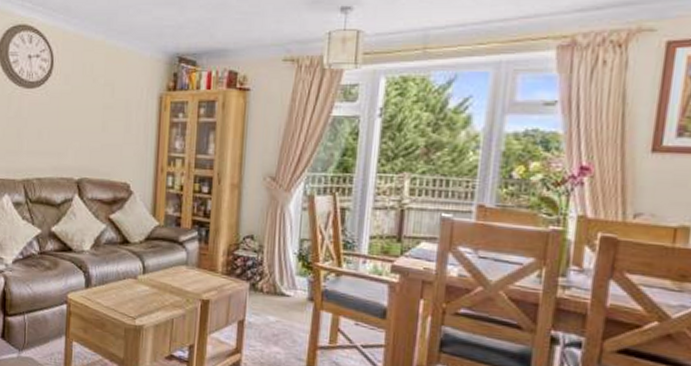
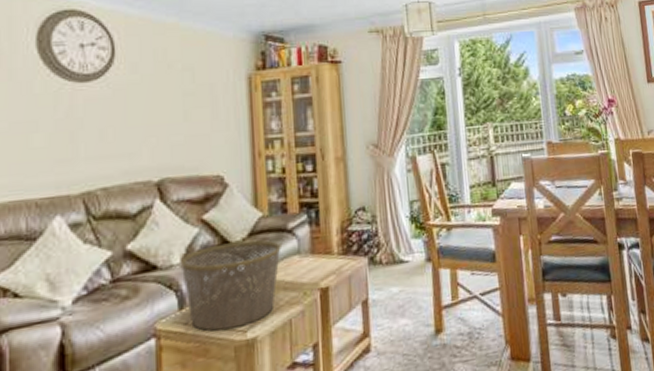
basket: none [89,242,173,314] -> present [179,240,283,332]

